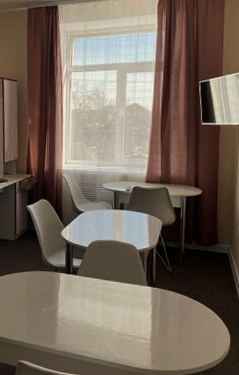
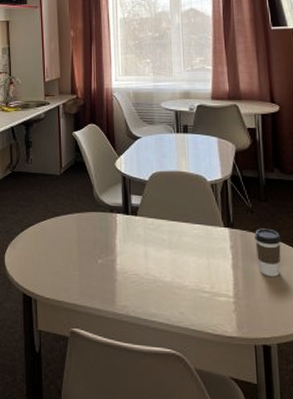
coffee cup: none [171,288,193,325] -> present [254,228,282,277]

